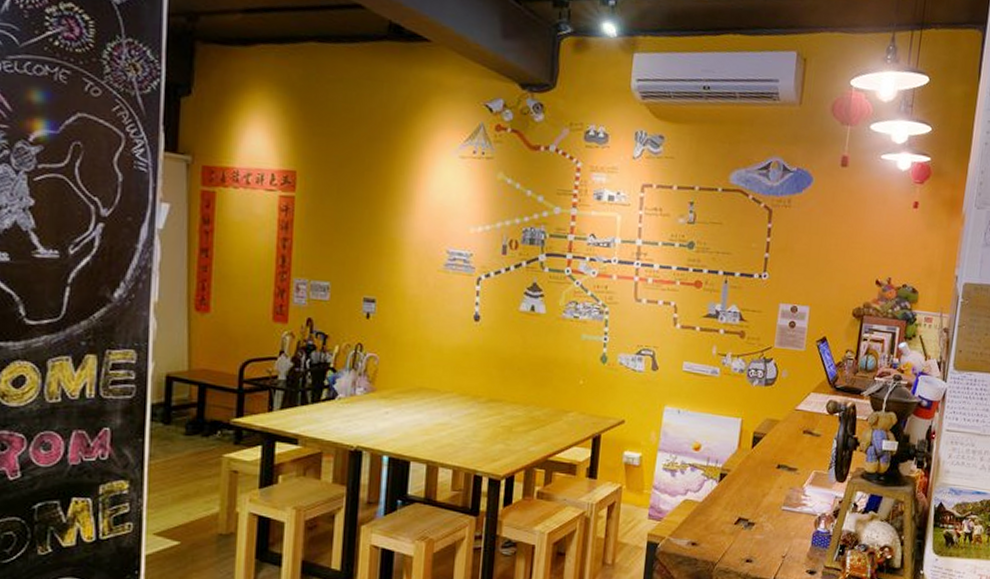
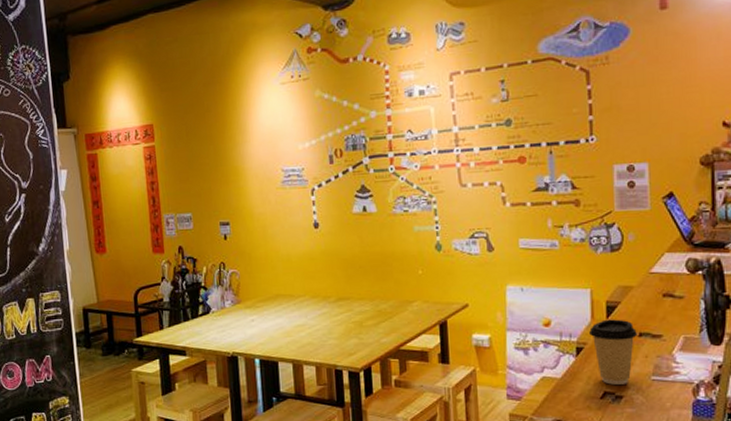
coffee cup: none [734,449,776,512] -> present [589,319,637,385]

